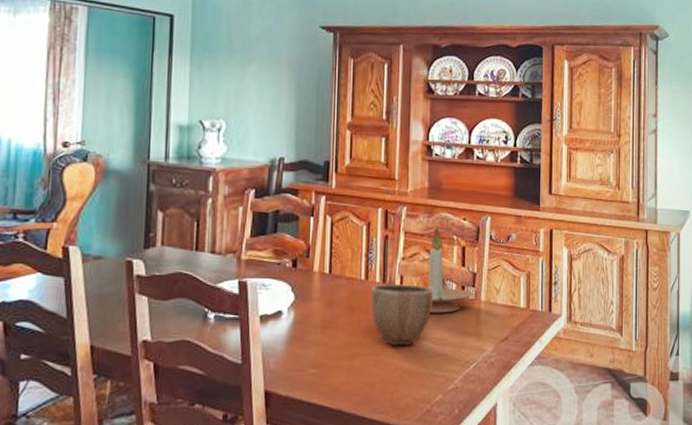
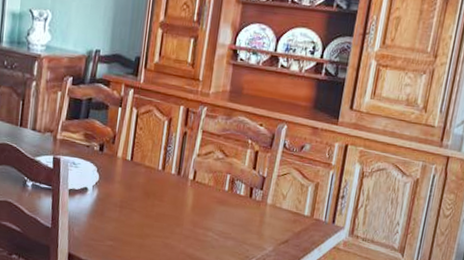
decorative bowl: present [370,284,433,346] -> none [164,176,223,235]
candle holder: present [428,226,474,313] -> none [218,129,261,210]

